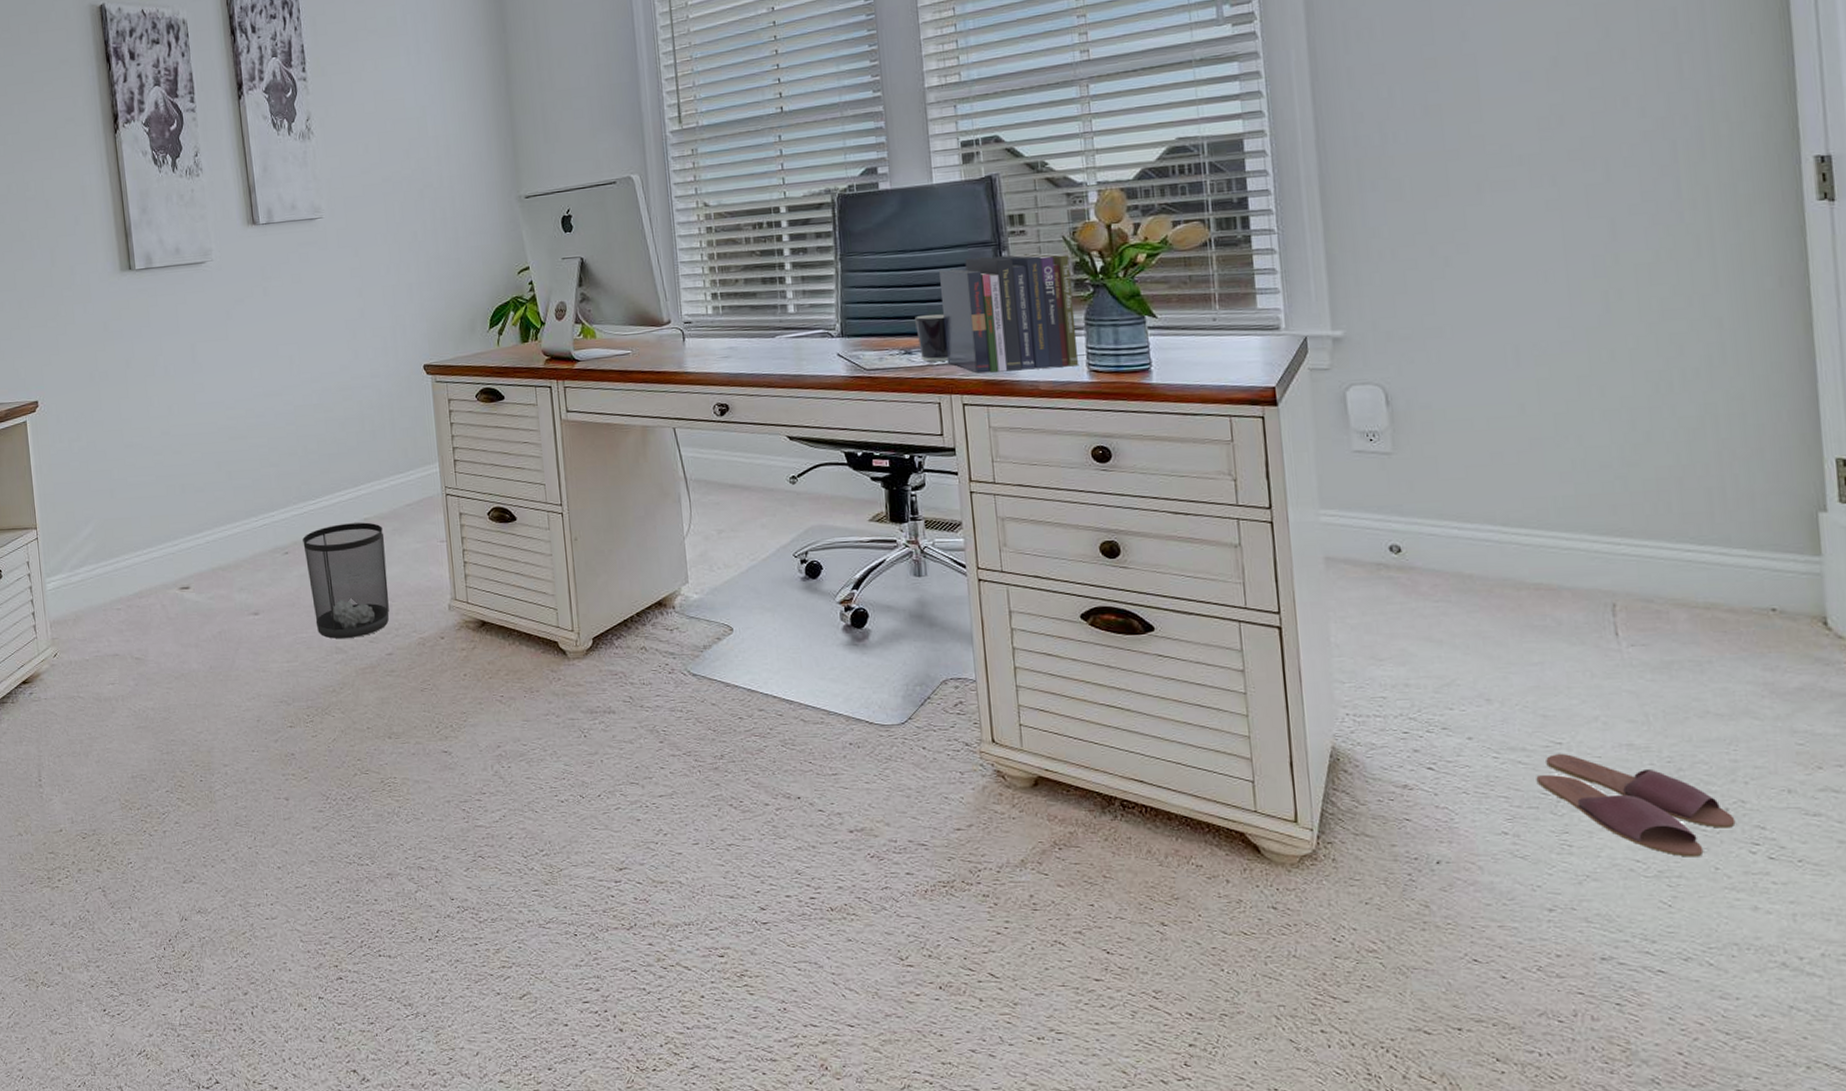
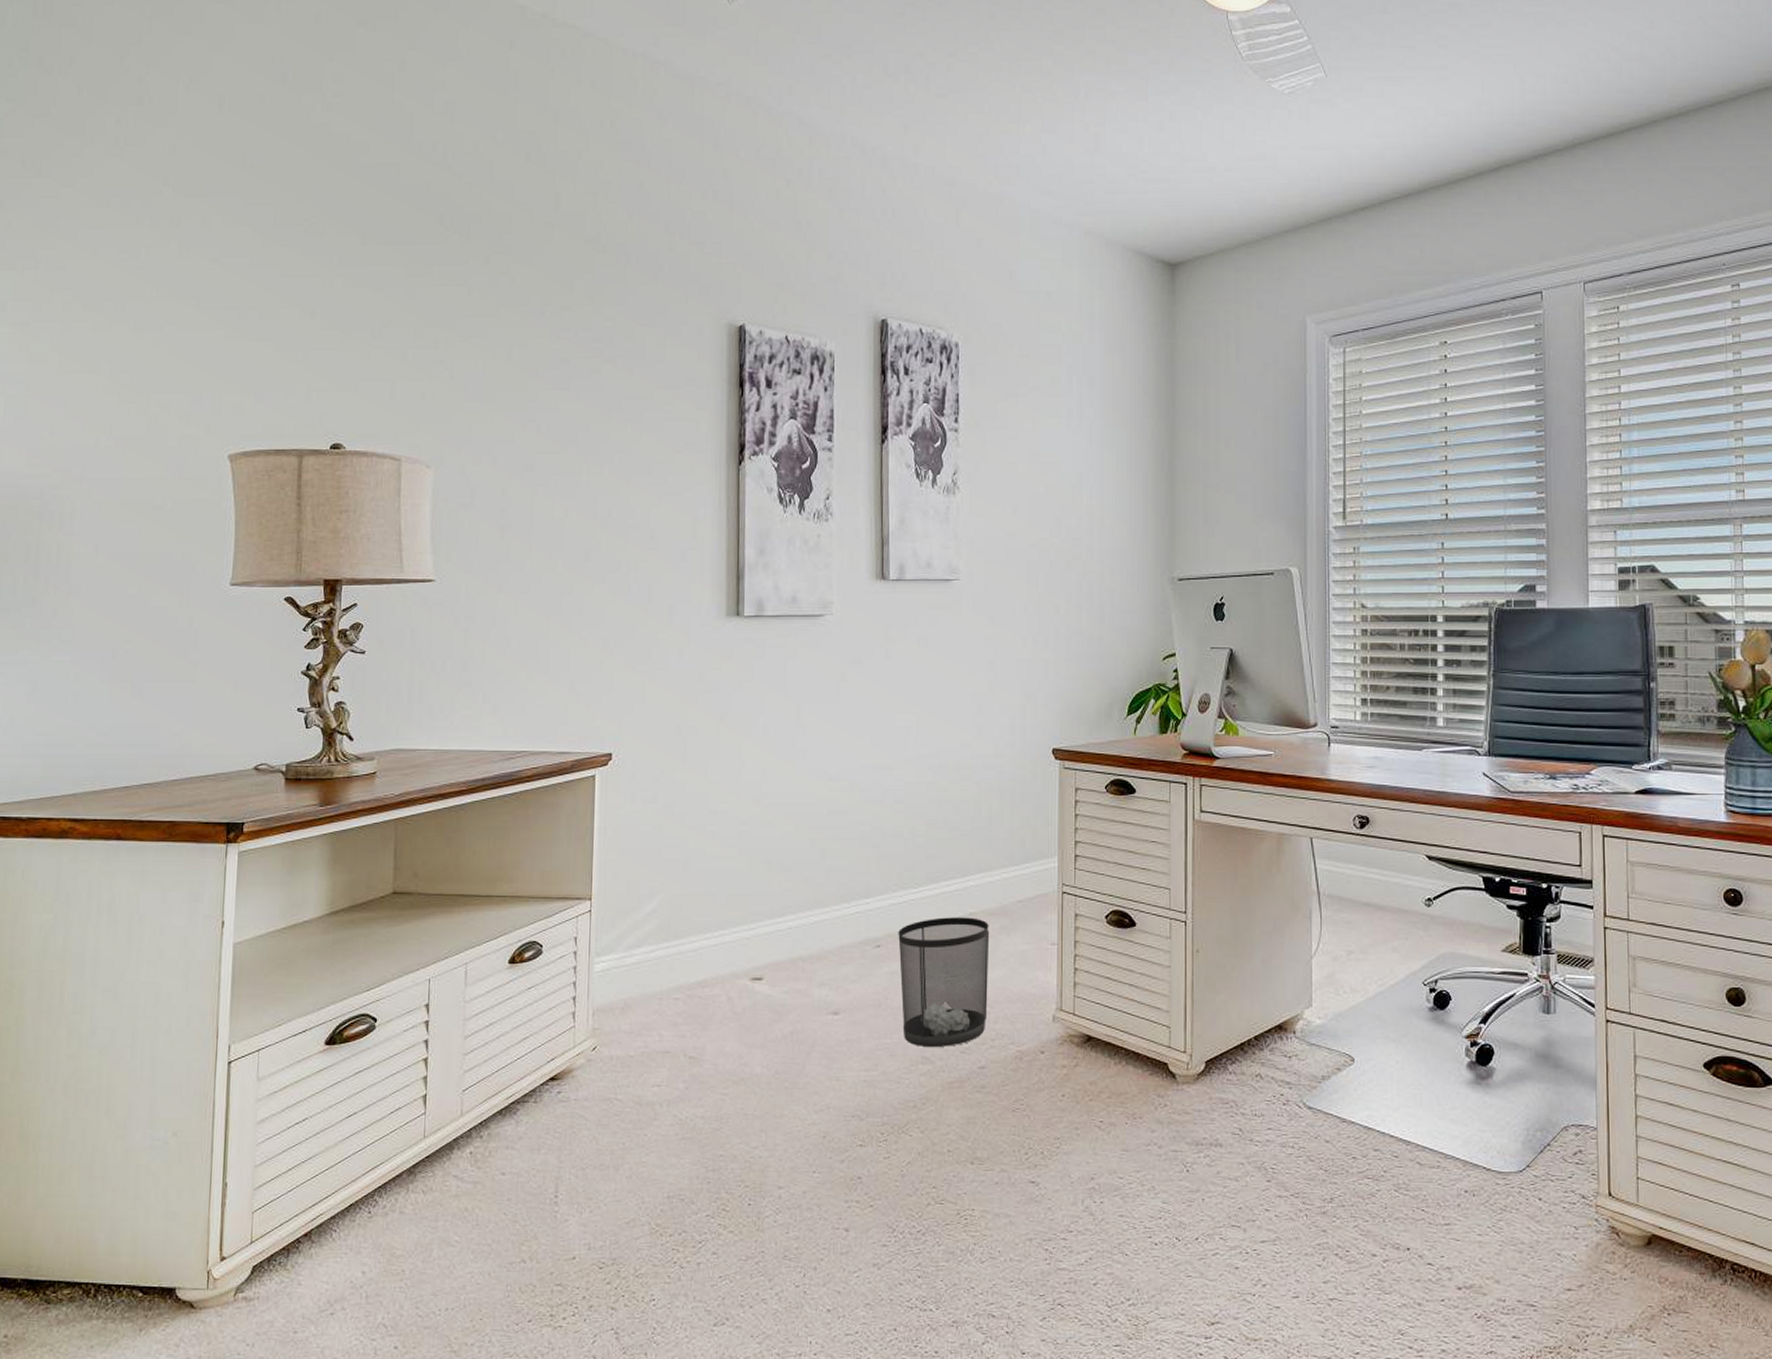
mug: present [915,313,948,362] -> none [1562,739,1592,791]
books: present [939,253,1078,374] -> none [1589,686,1717,805]

